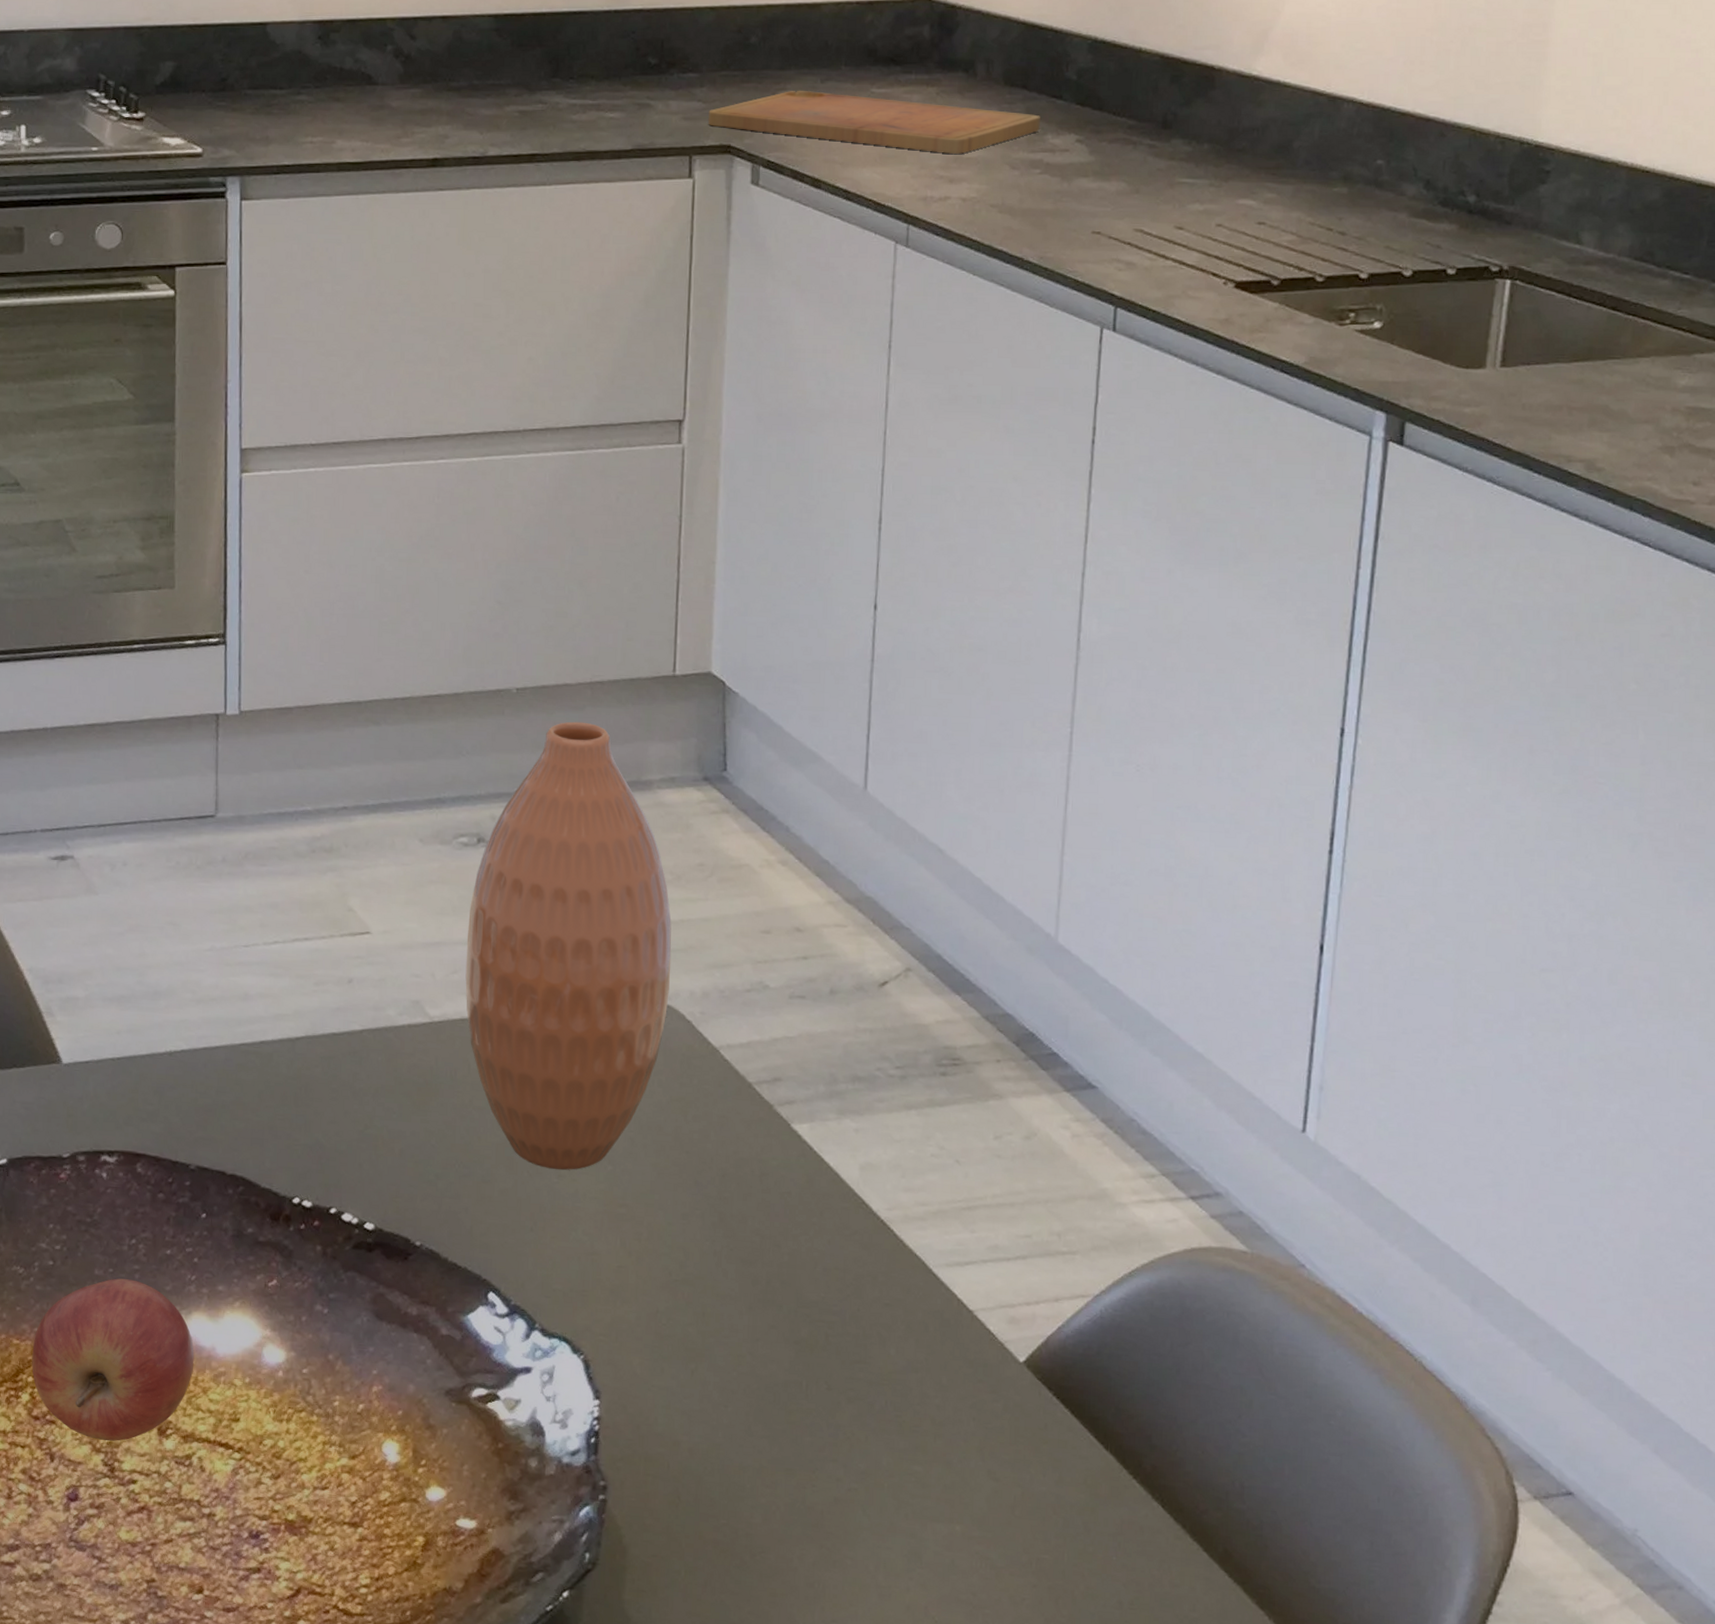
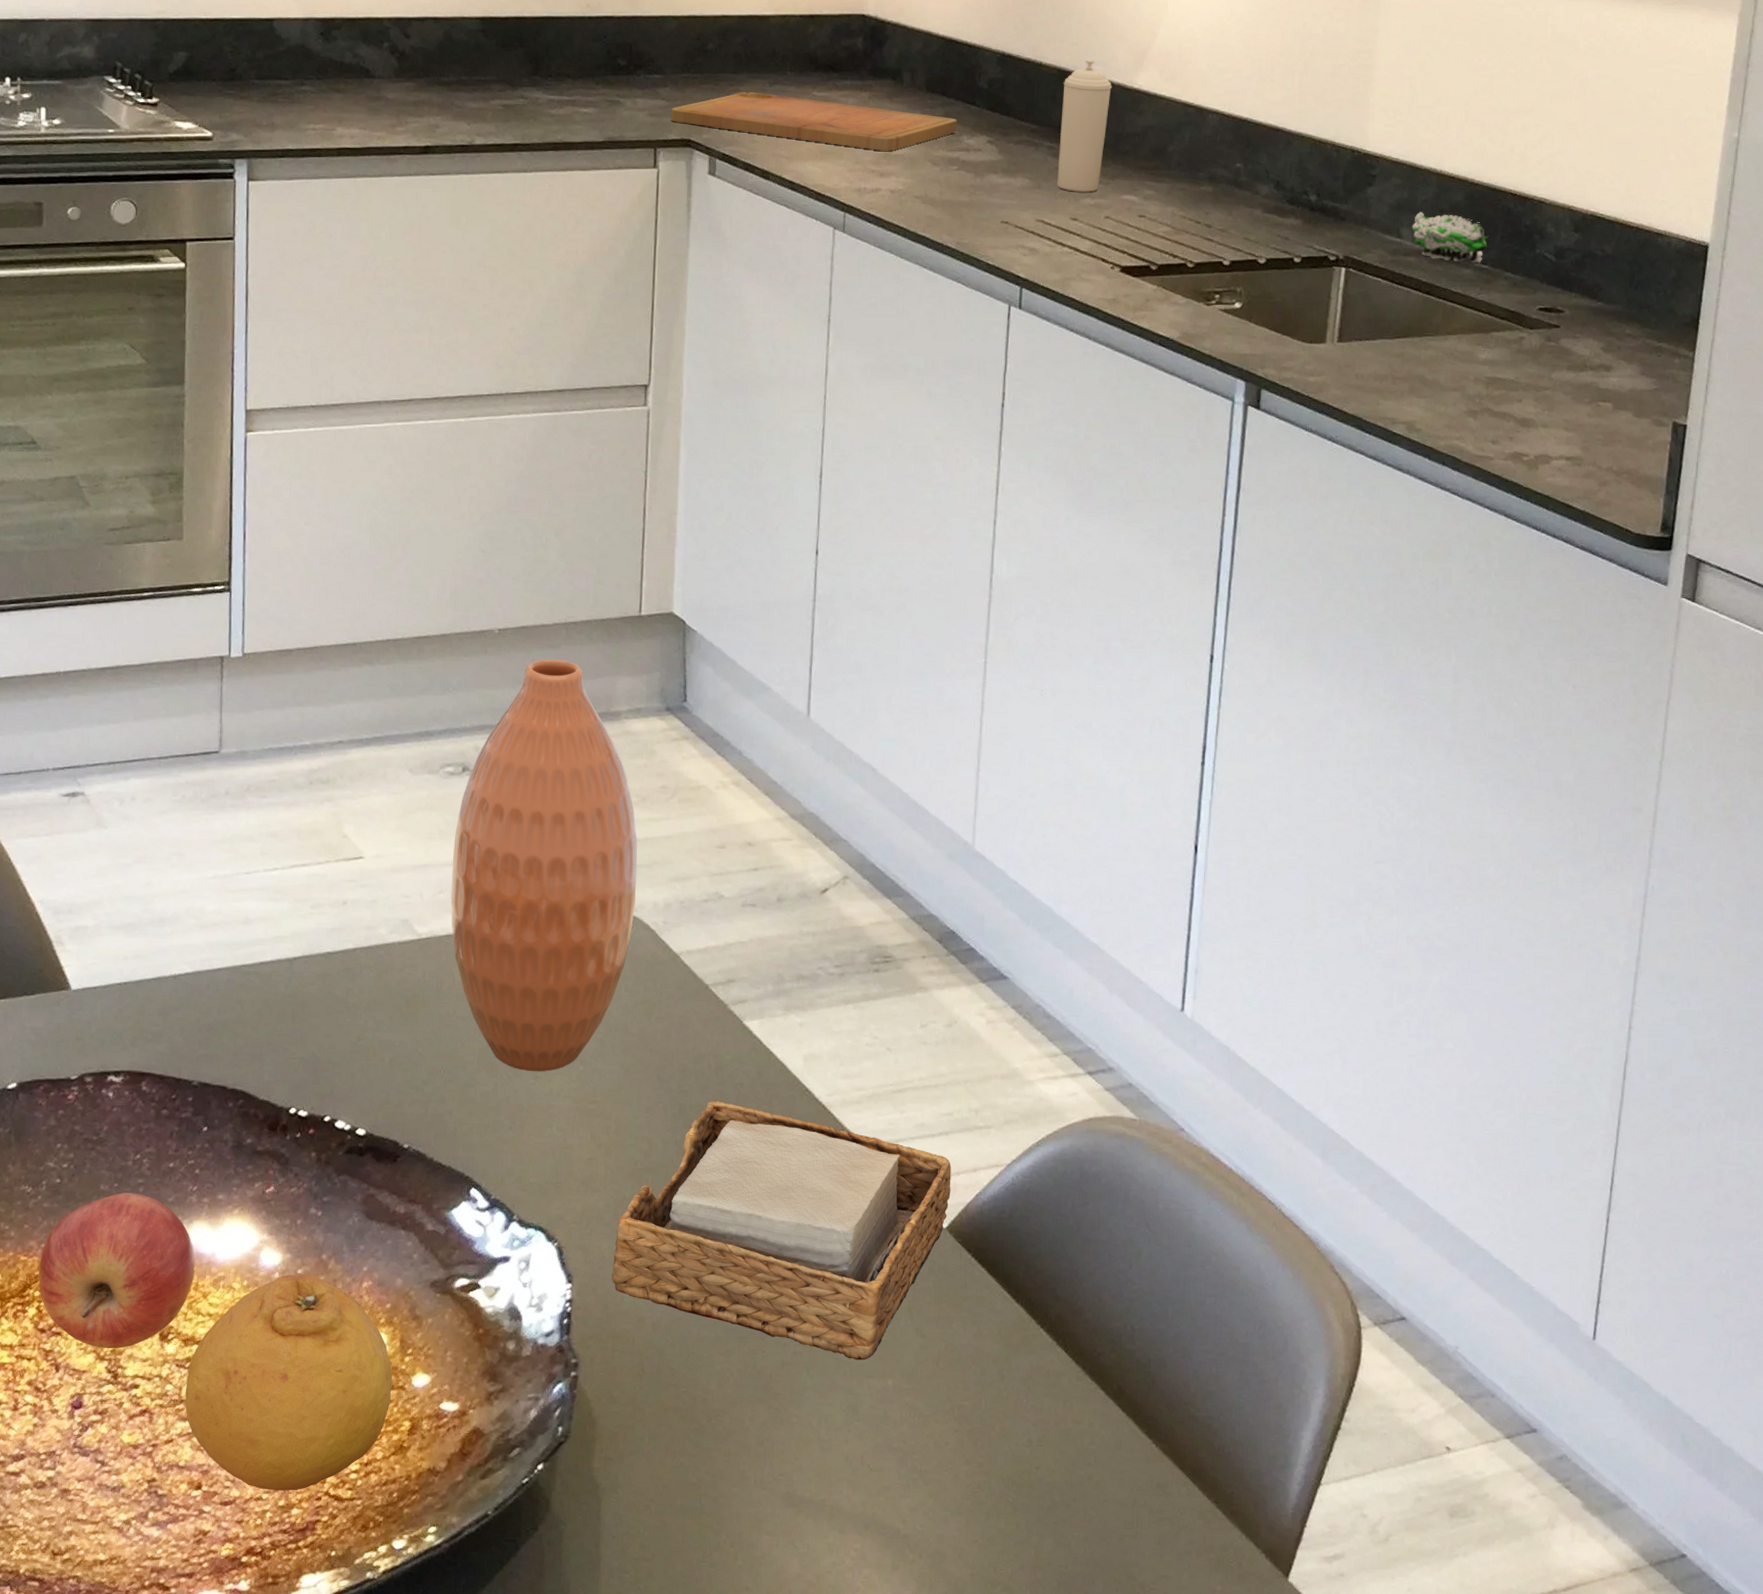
fruit: none [184,1373,405,1602] -> present [185,1274,393,1491]
napkin holder: none [643,1209,1030,1503] -> present [611,1100,952,1361]
canister: none [1159,43,1227,197] -> present [1057,59,1113,193]
sponge: none [1594,213,1692,274] -> present [1412,212,1489,265]

